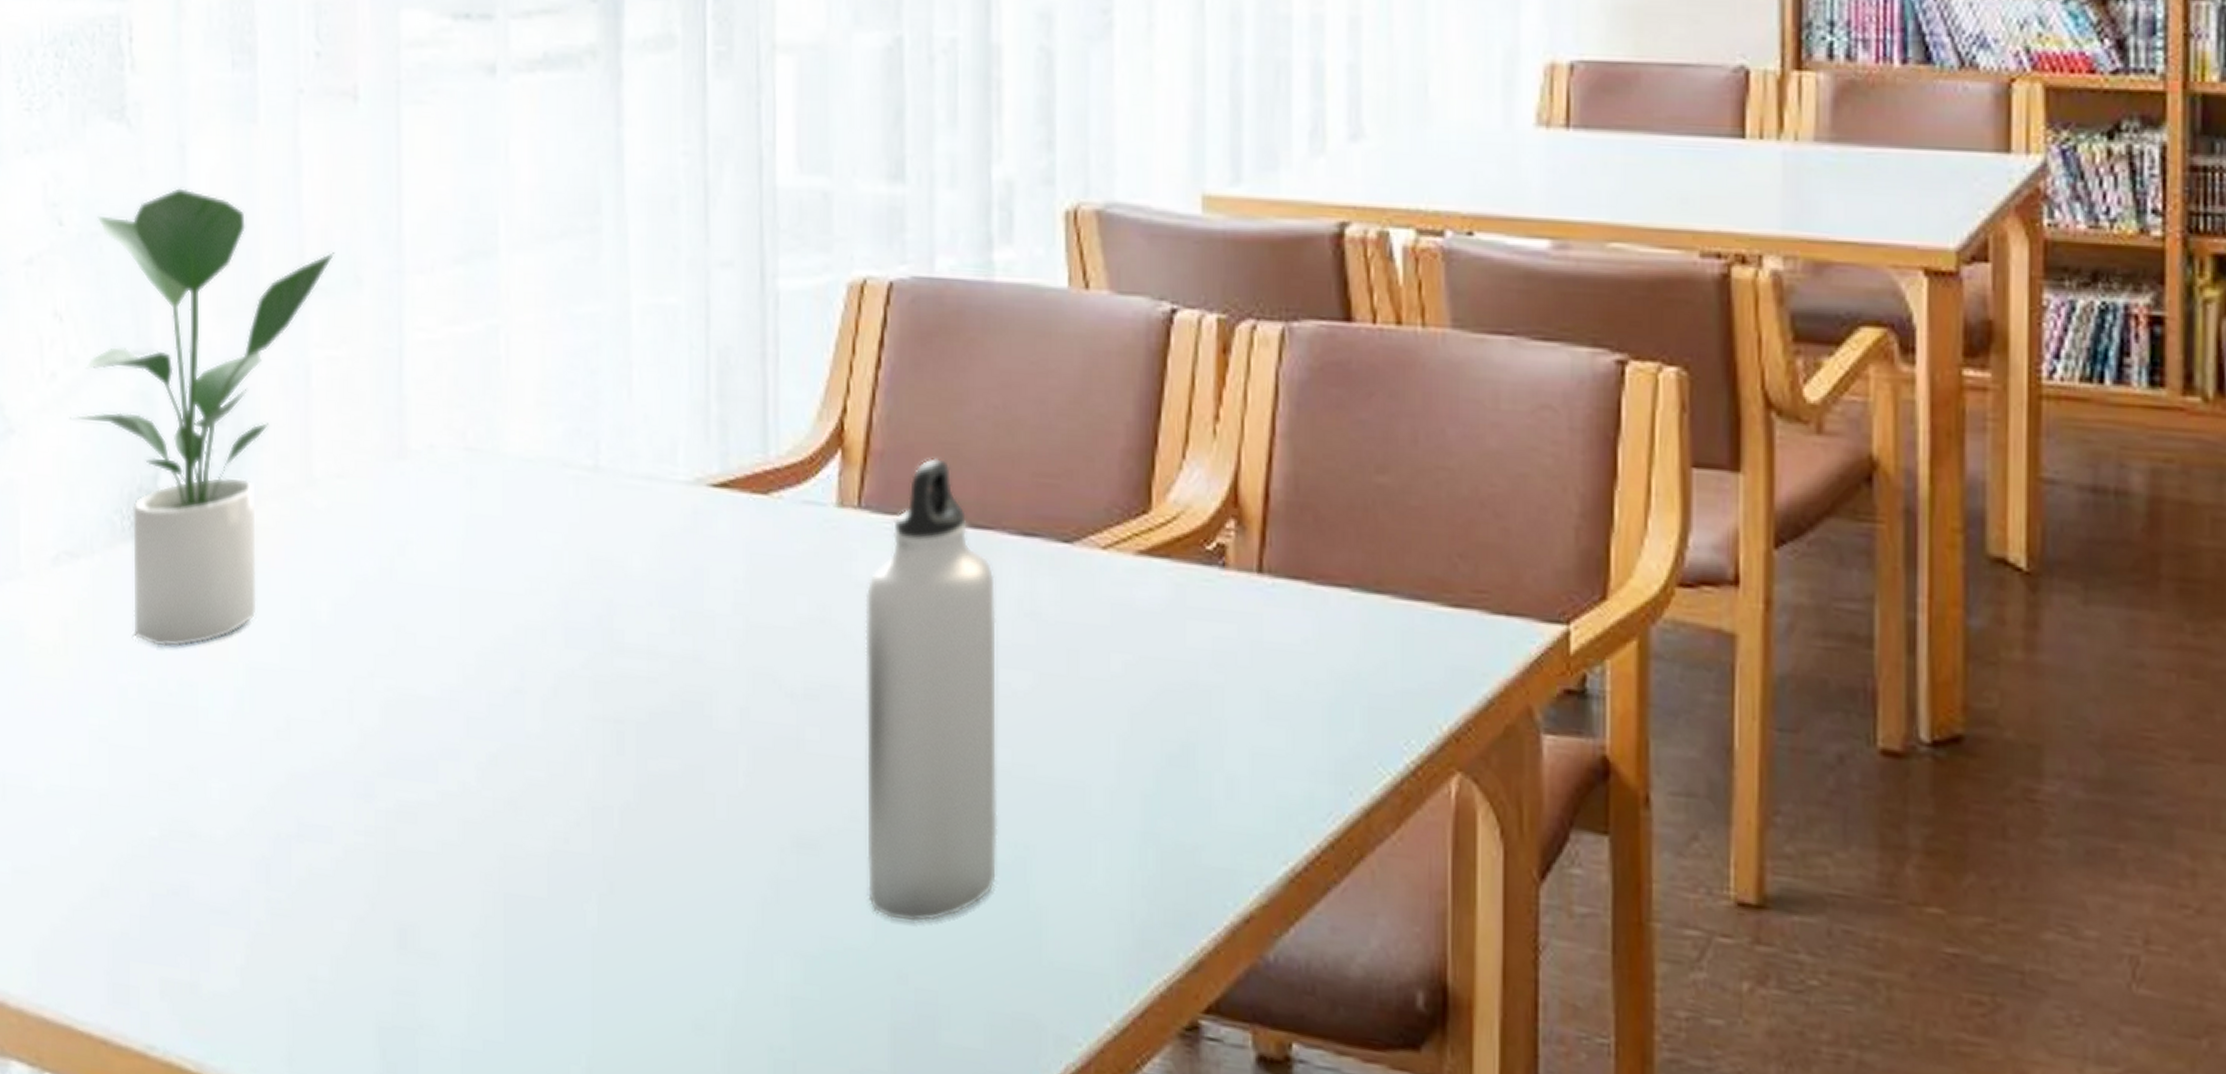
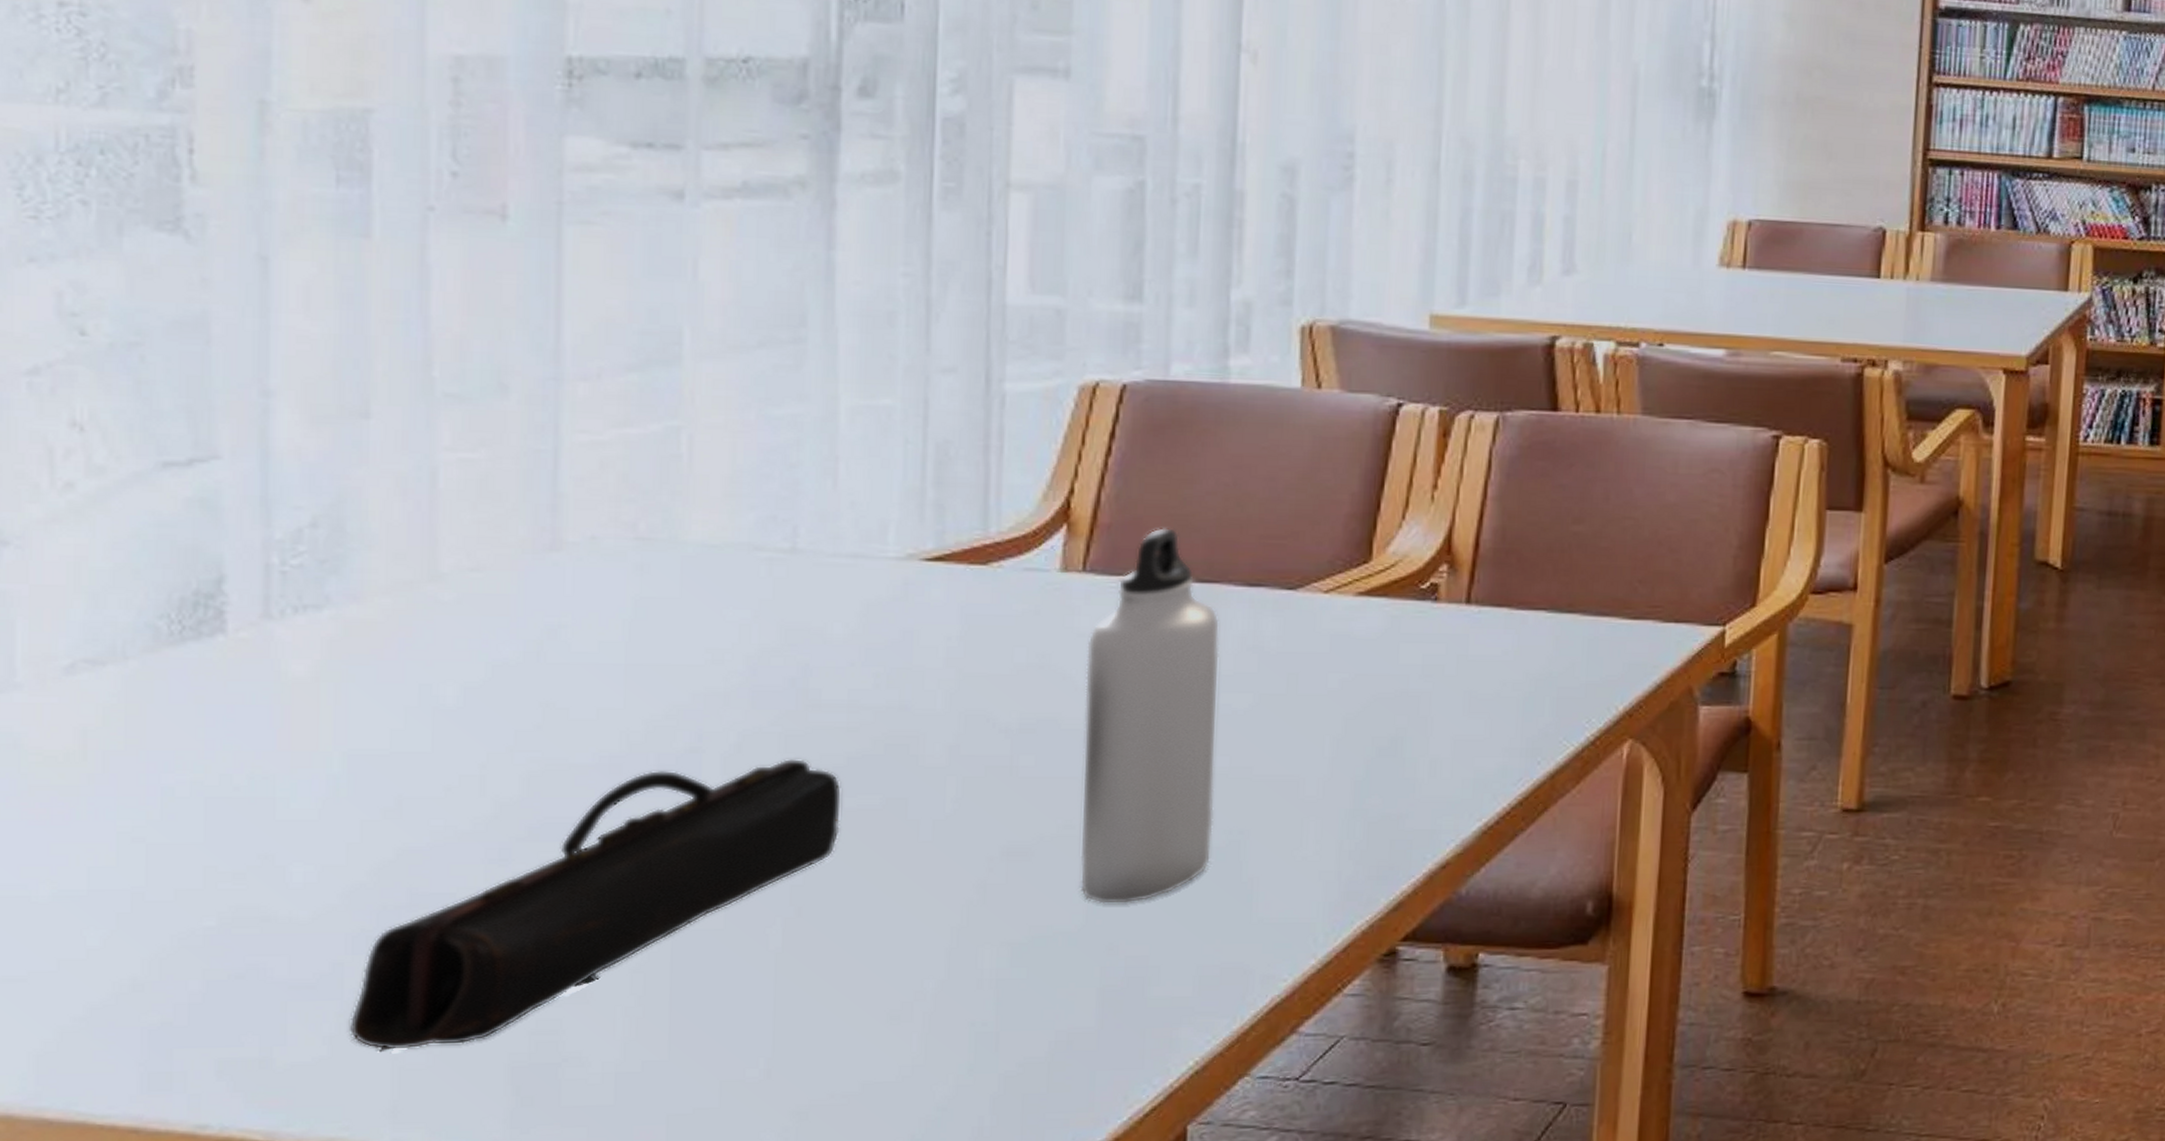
potted plant: present [69,187,335,648] -> none [92,298,473,744]
pencil case: none [254,707,646,994] -> present [349,758,843,1050]

